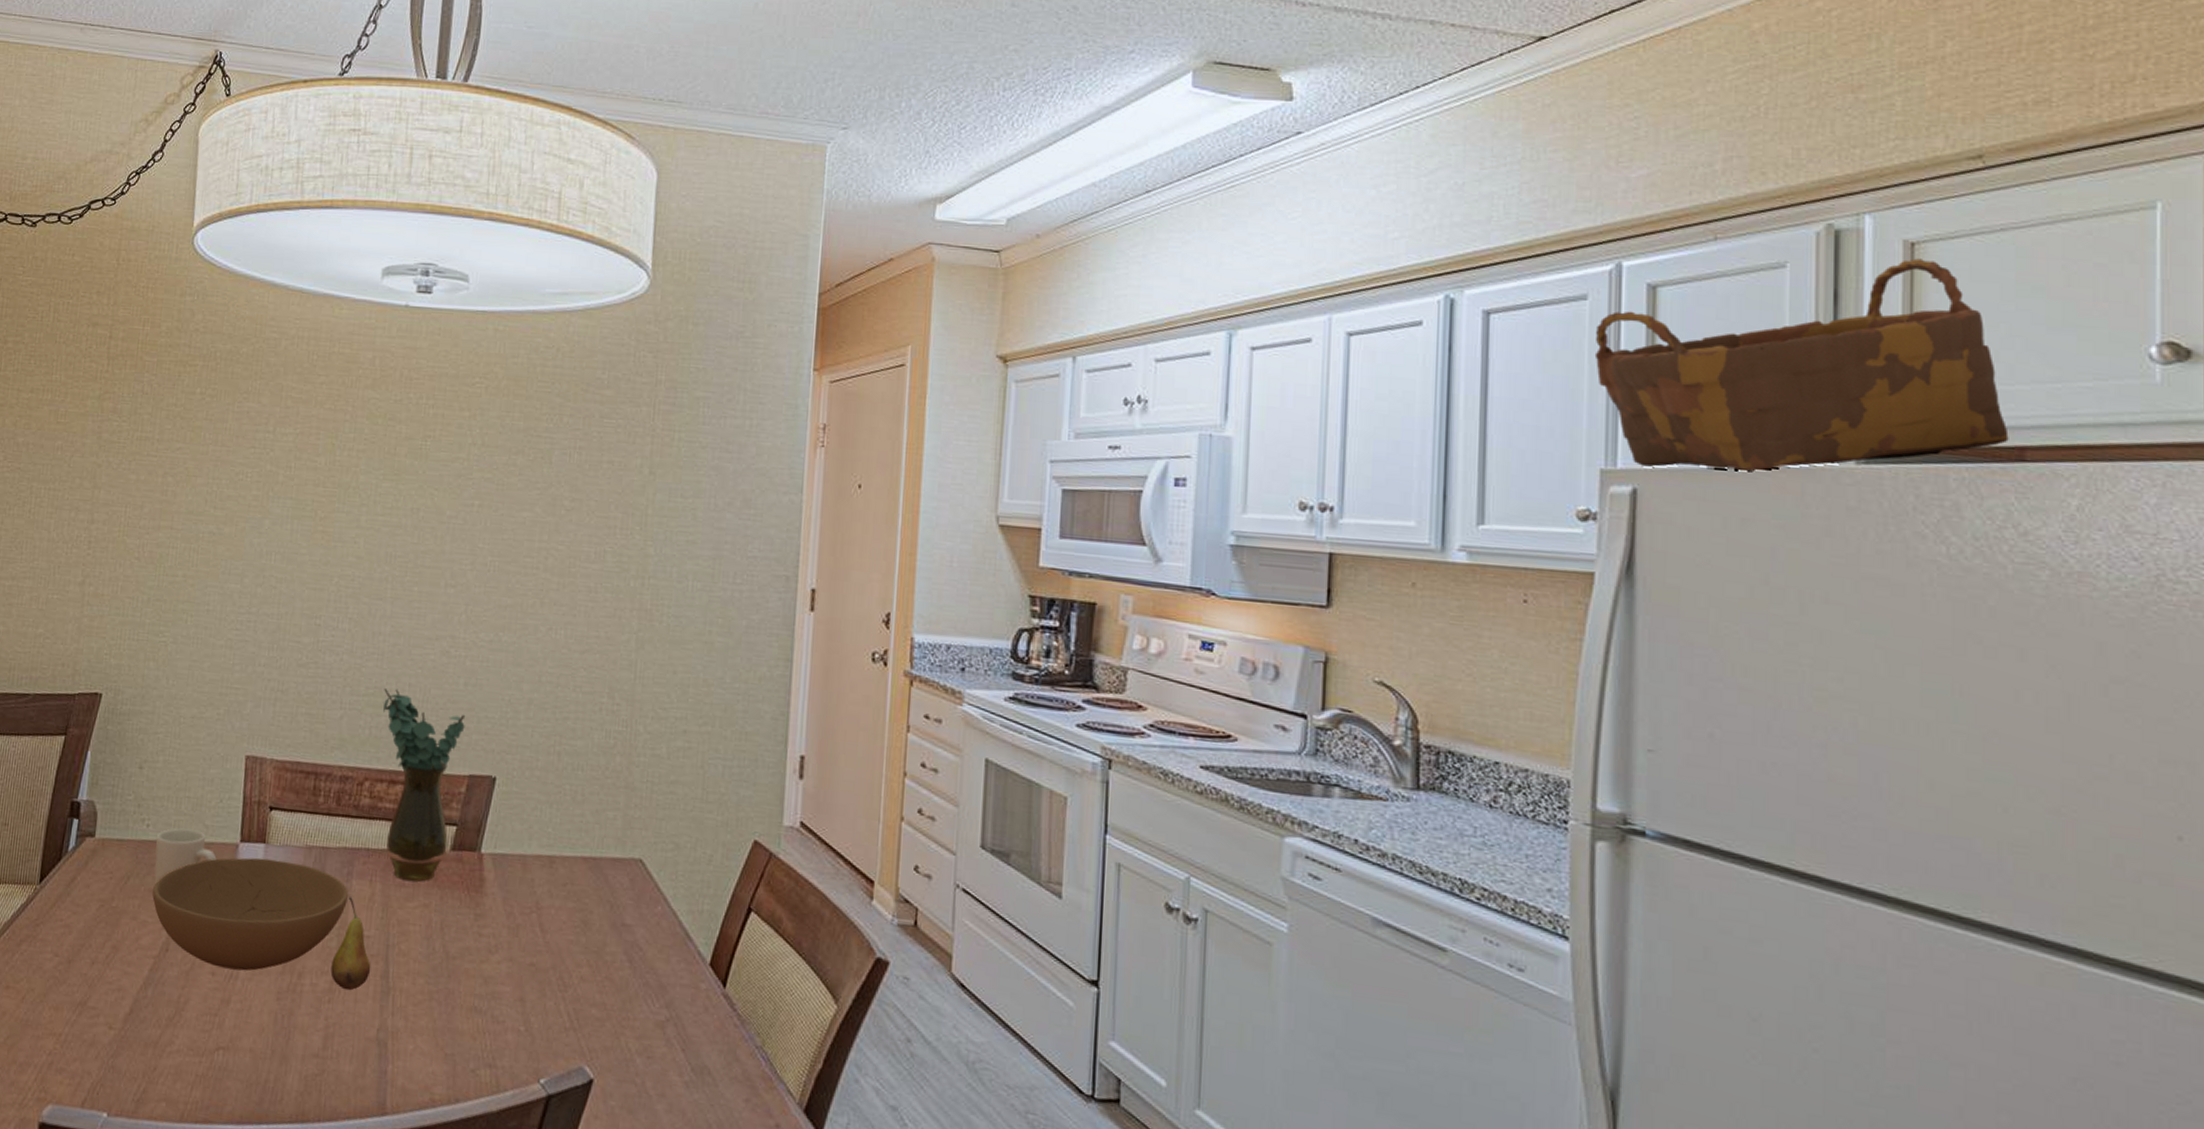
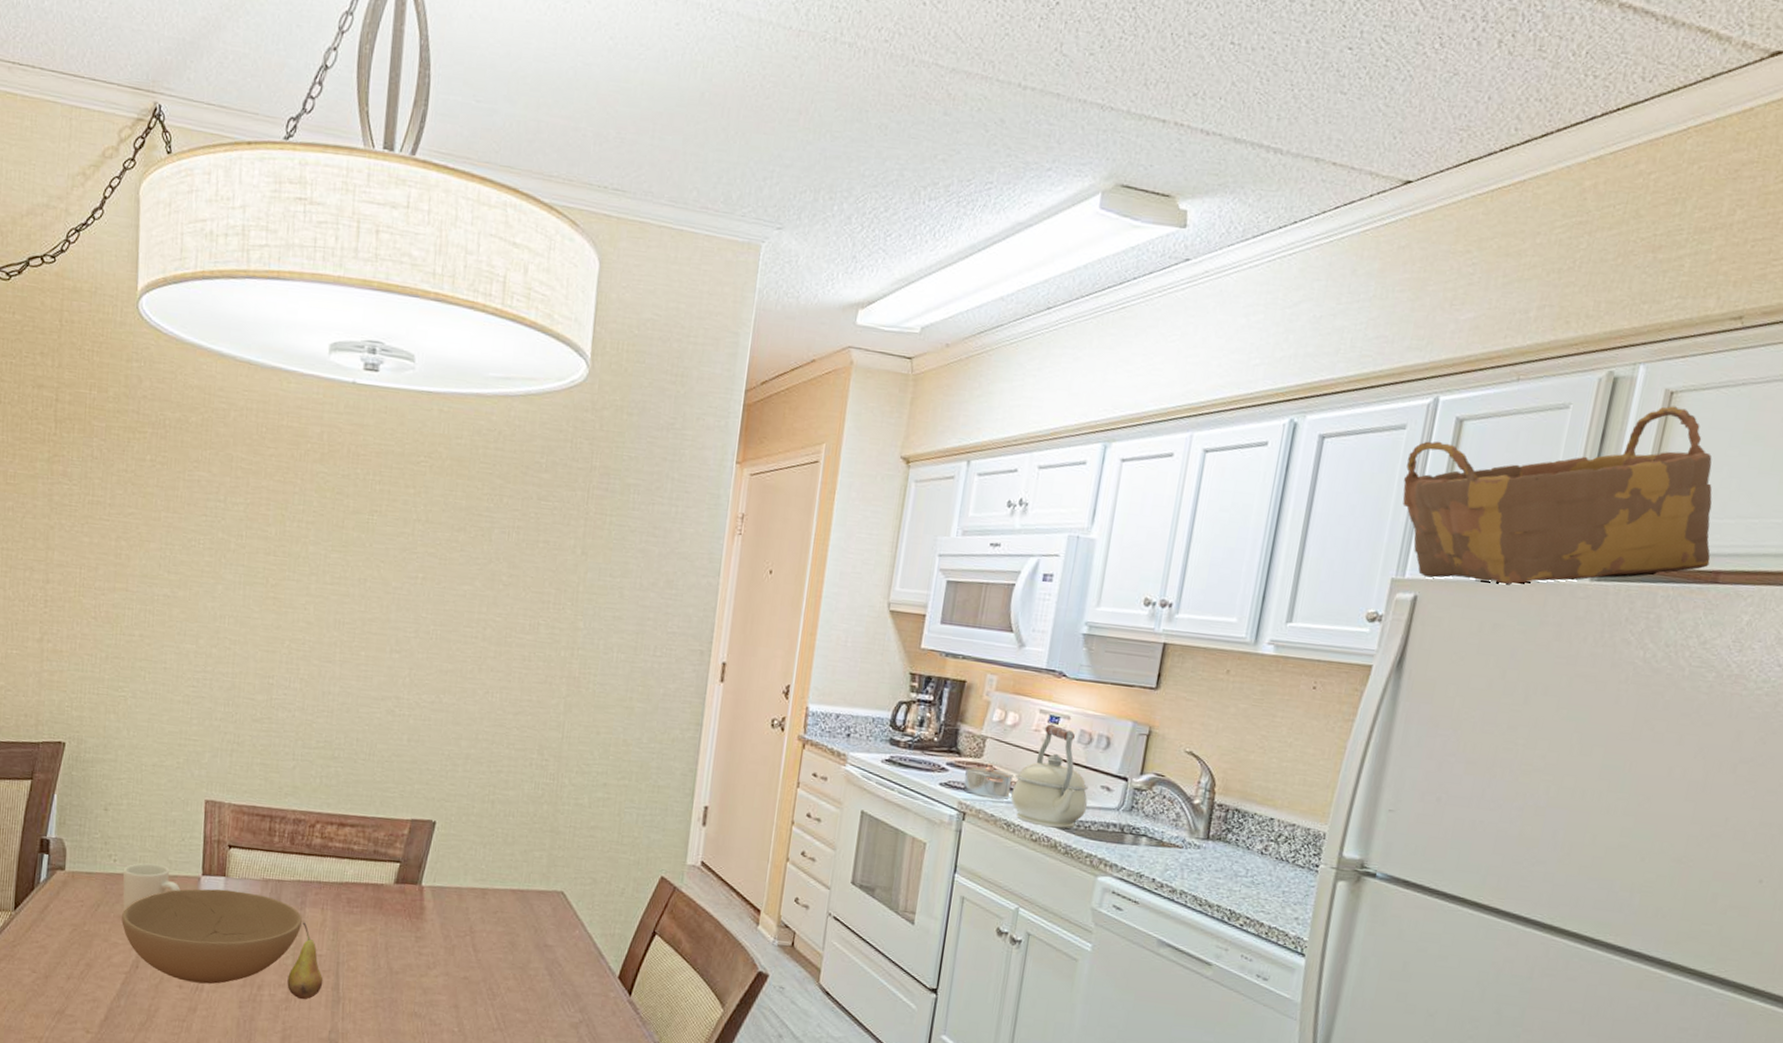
vase: present [383,689,466,882] -> none [333,743,409,910]
cooking pot: none [1105,699,1166,744] -> present [963,762,1014,800]
kettle: none [1165,651,1261,779] -> present [1010,724,1088,829]

